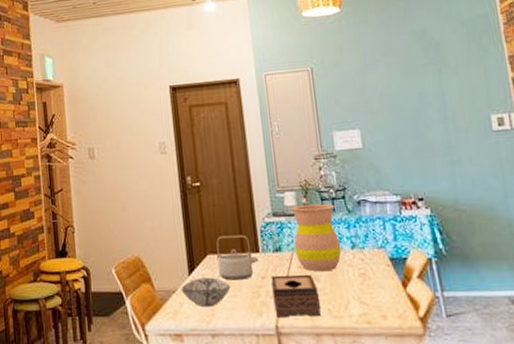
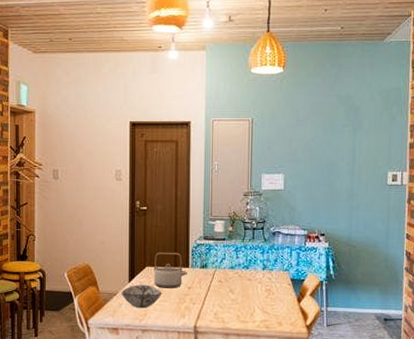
tissue box: present [271,274,321,317] -> none [195,287,232,320]
vase: present [291,204,342,272] -> none [217,232,255,286]

